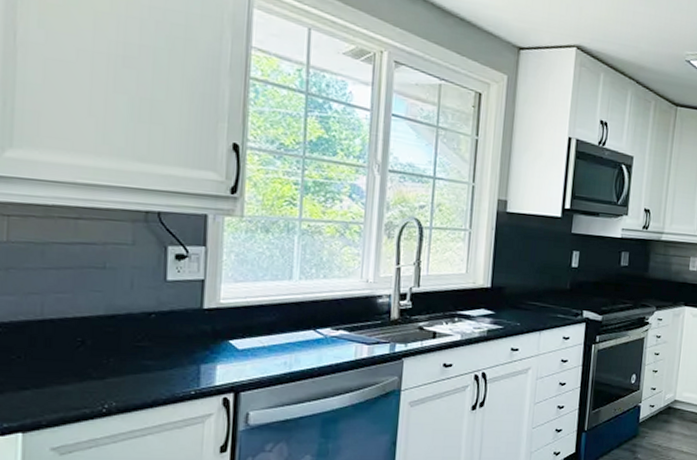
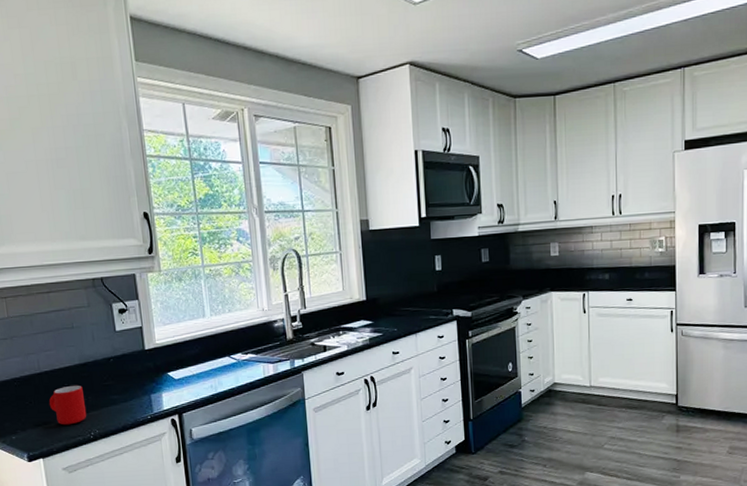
mug: none [47,341,104,392] -> present [49,385,87,425]

